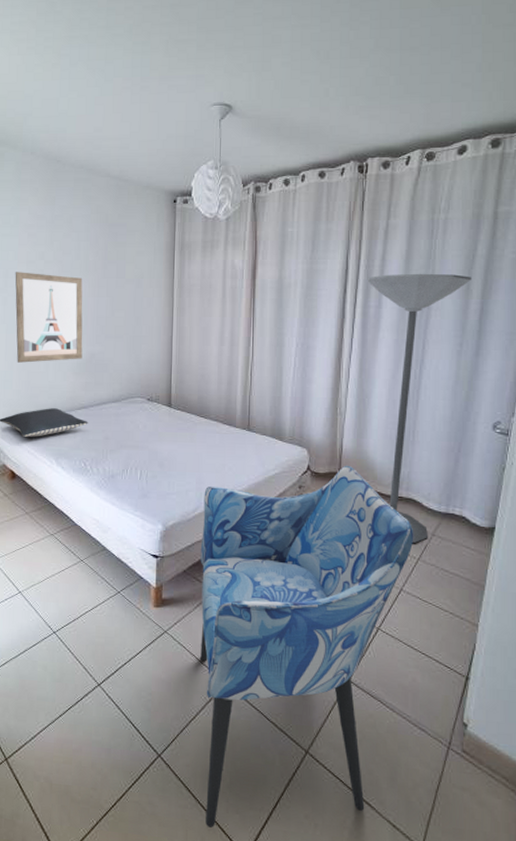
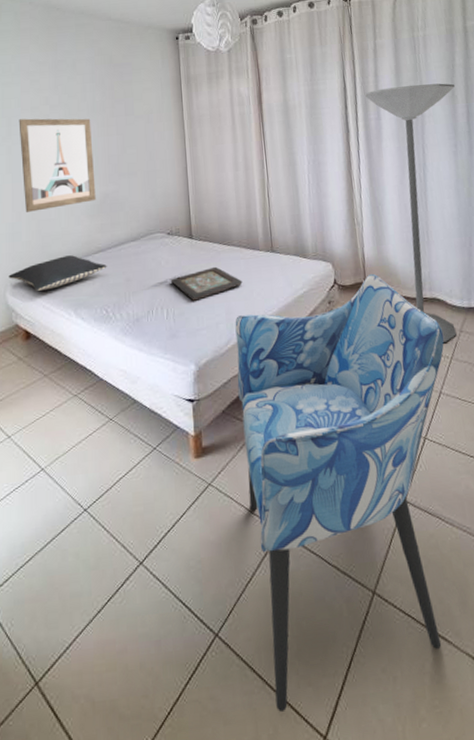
decorative tray: none [146,437,216,467] -> present [170,266,243,301]

